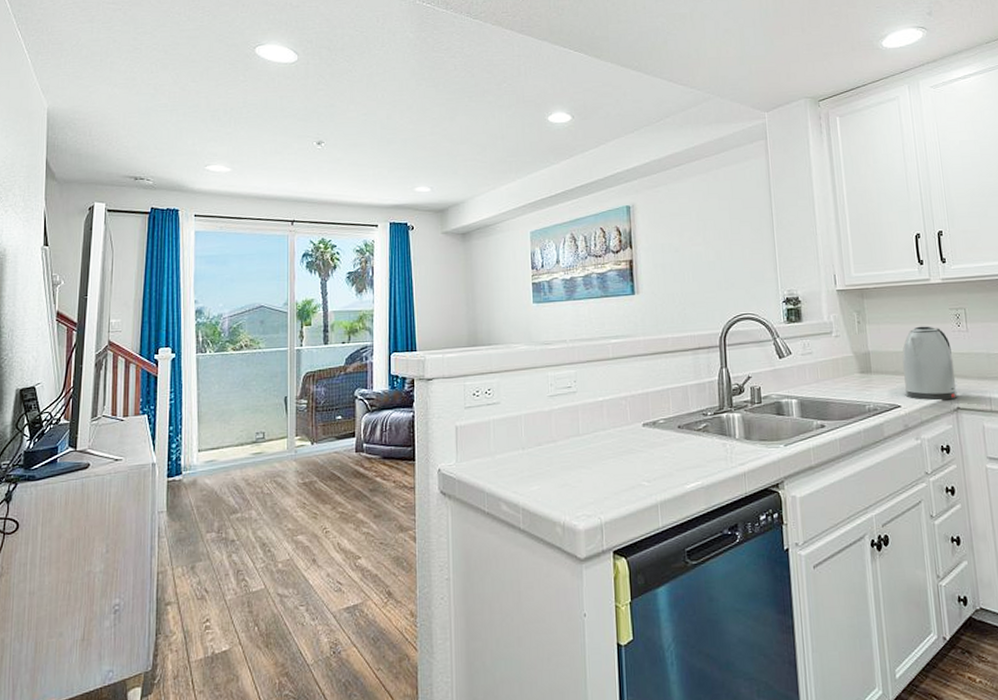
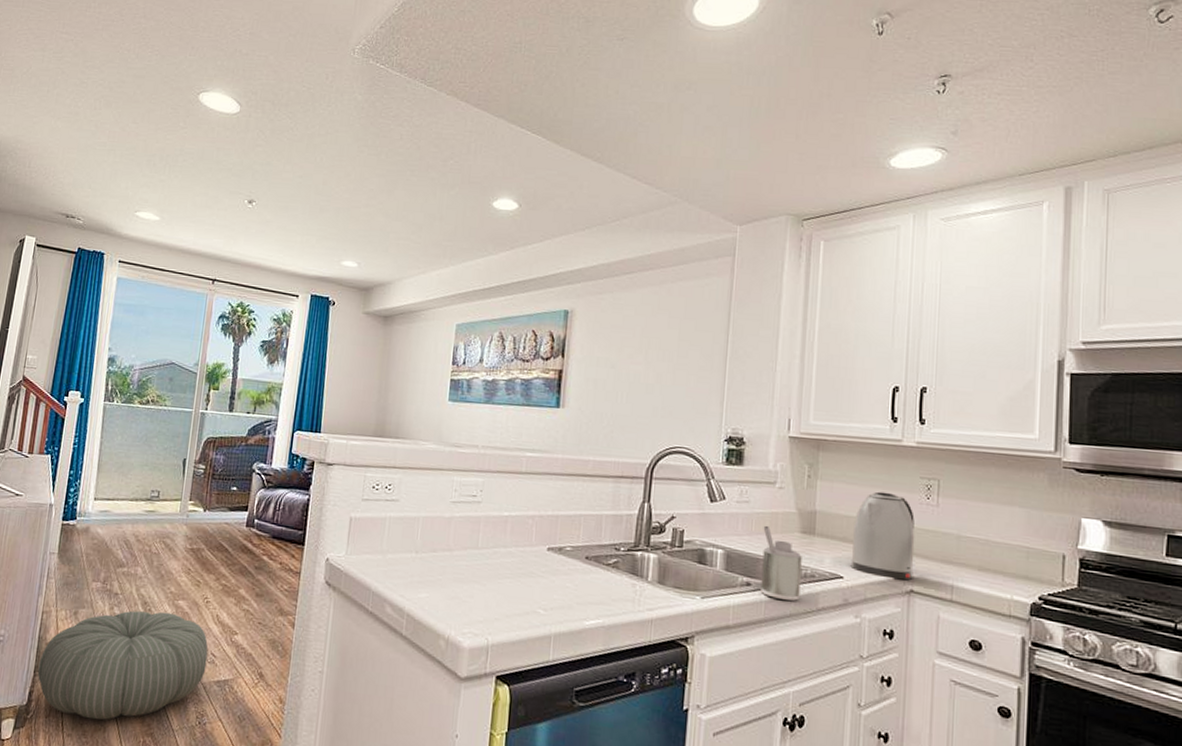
pouf: none [160,549,334,672] -> present [37,610,209,720]
soap dispenser: none [827,371,868,436] -> present [760,525,802,602]

